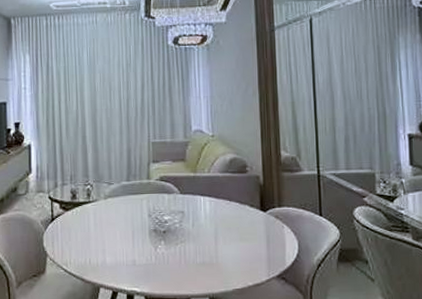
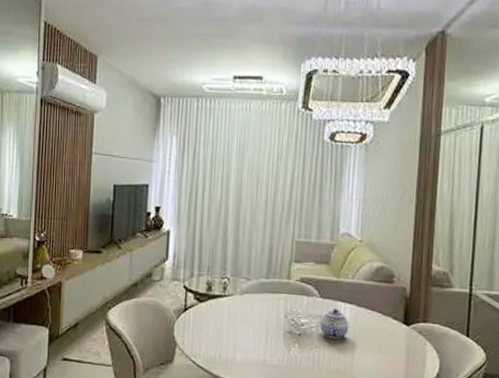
teapot: none [182,202,210,232] -> present [320,308,349,339]

